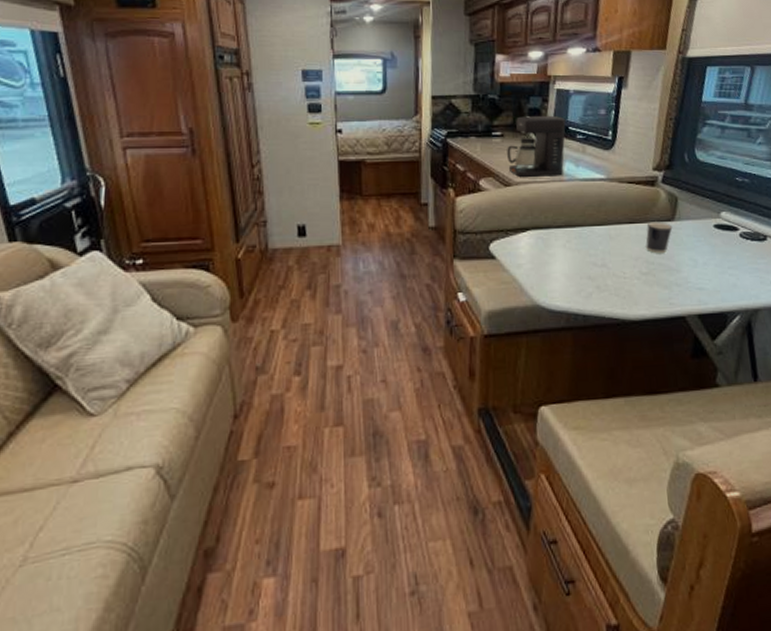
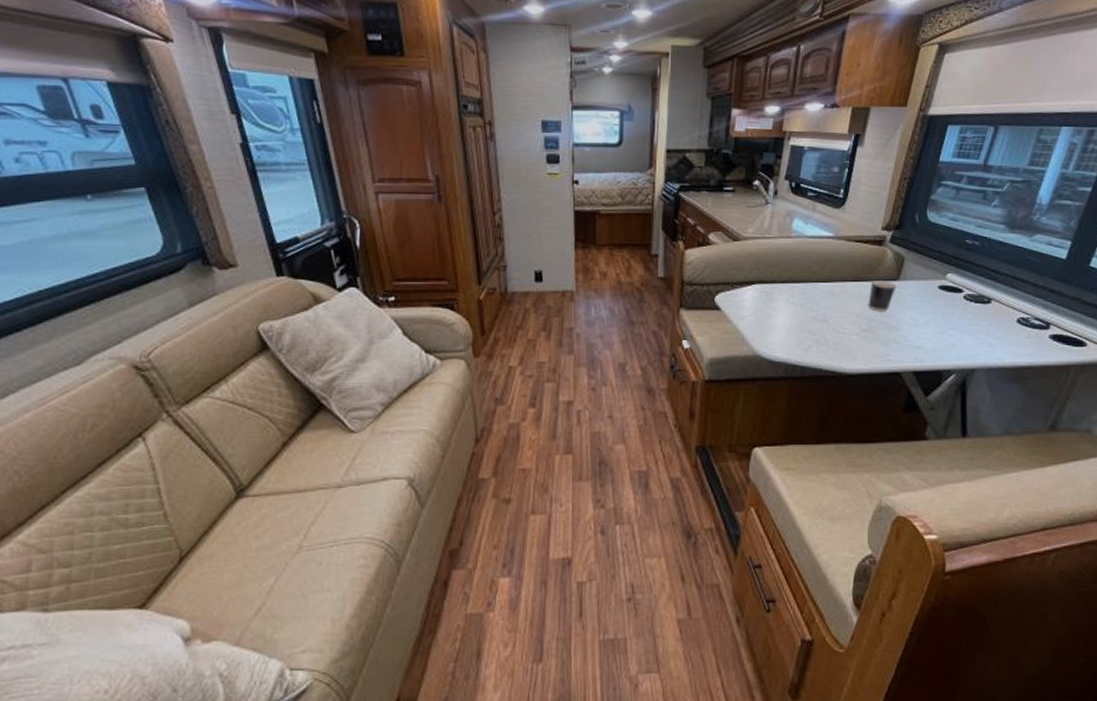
coffee maker: present [507,115,566,177] -> none [737,171,798,233]

